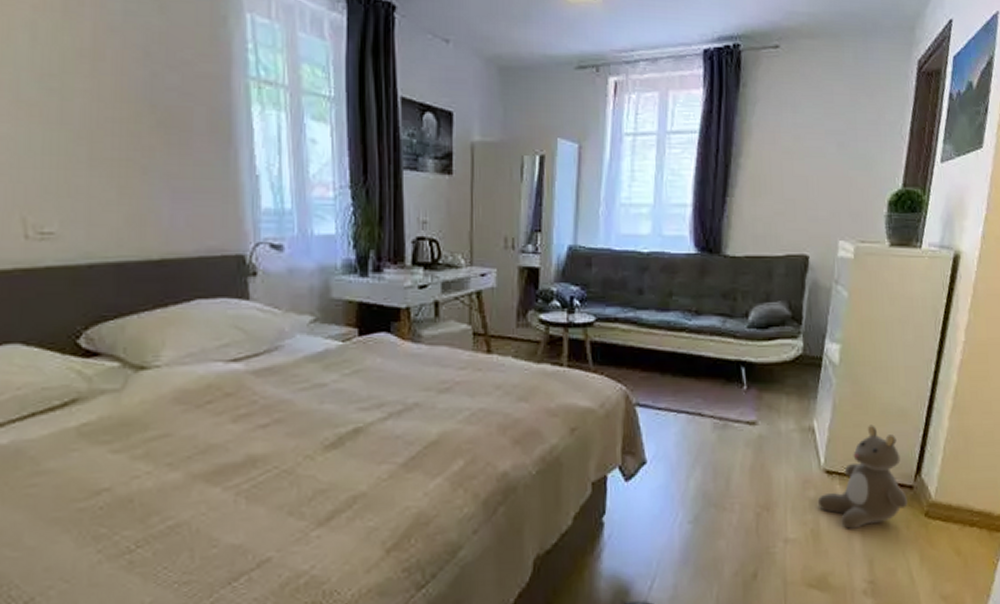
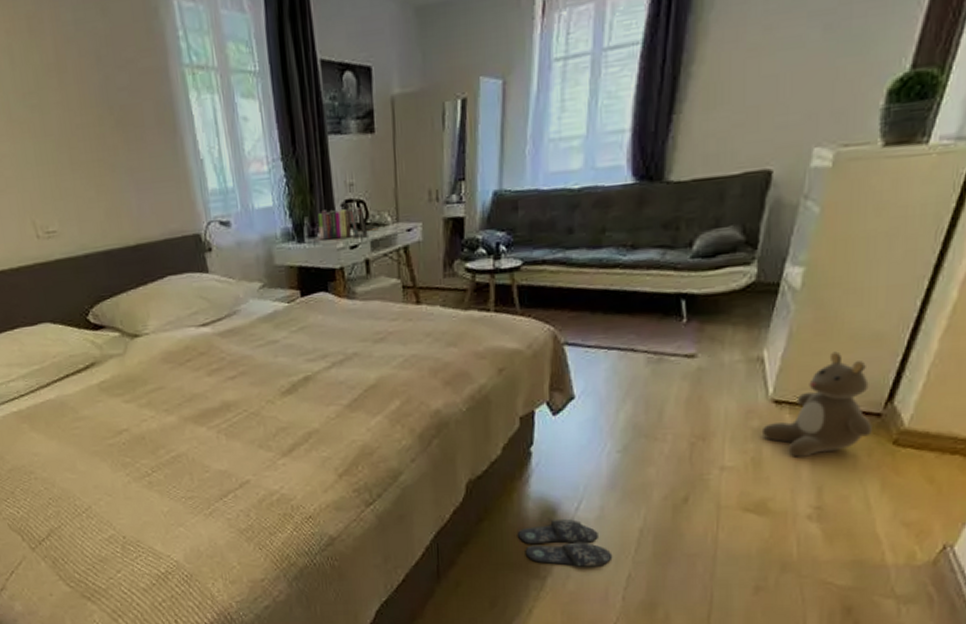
books: none [385,245,439,278] -> present [317,207,368,241]

